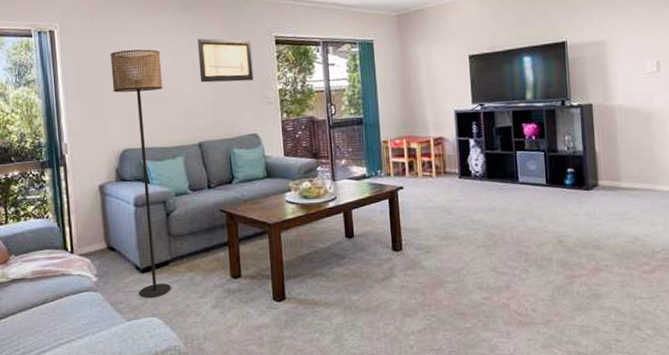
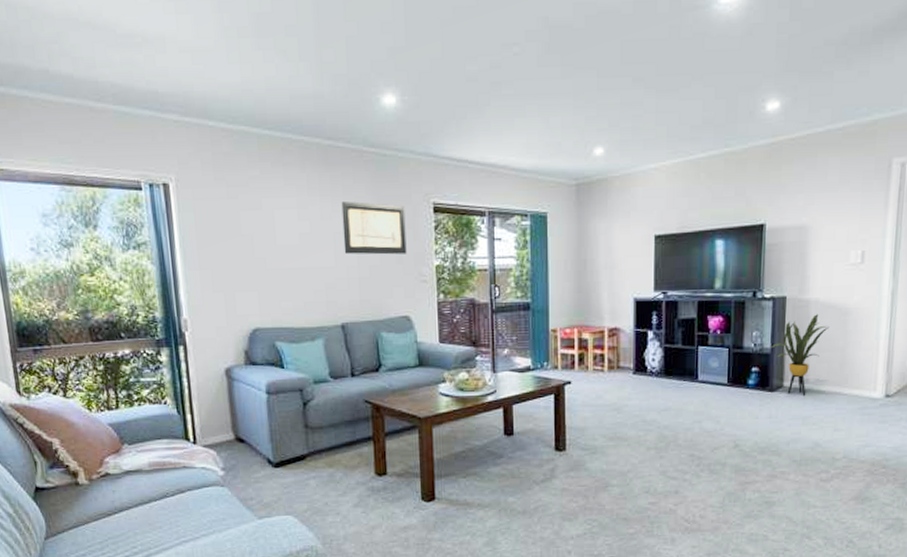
floor lamp: present [110,49,171,298] -> none [237,211,308,494]
house plant: none [582,118,635,193] -> present [770,314,830,395]

